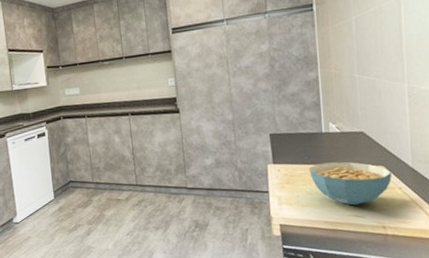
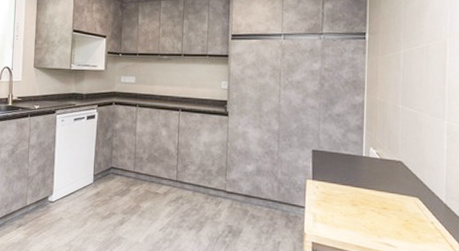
cereal bowl: present [309,161,392,206] -> none [346,186,426,234]

